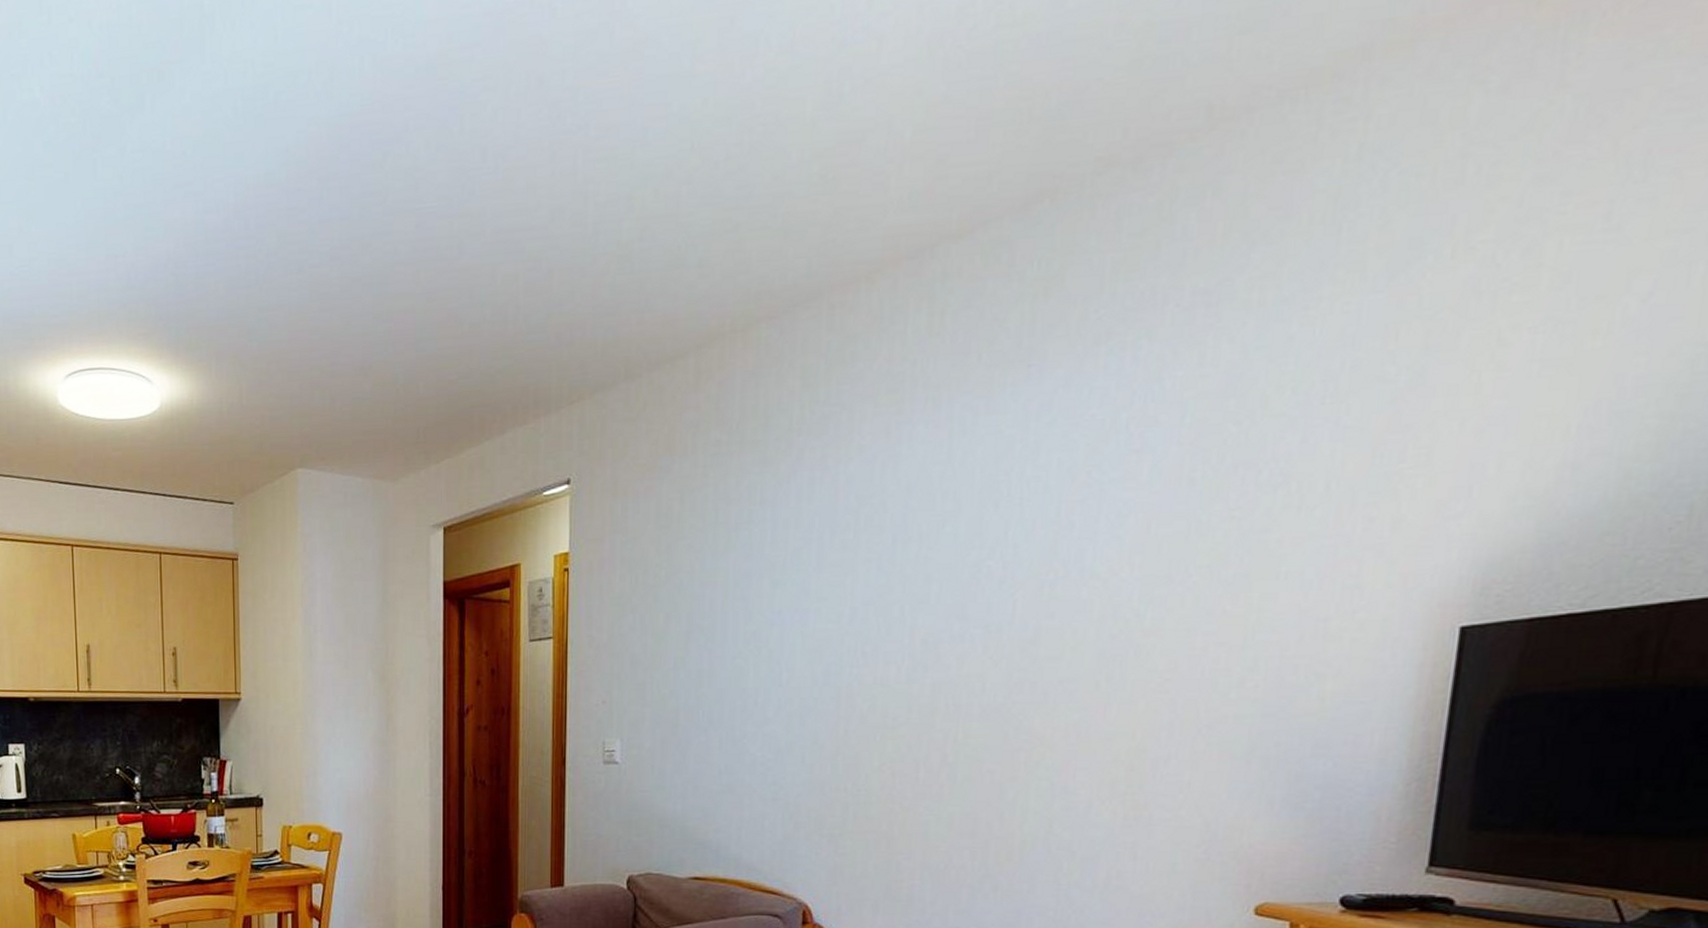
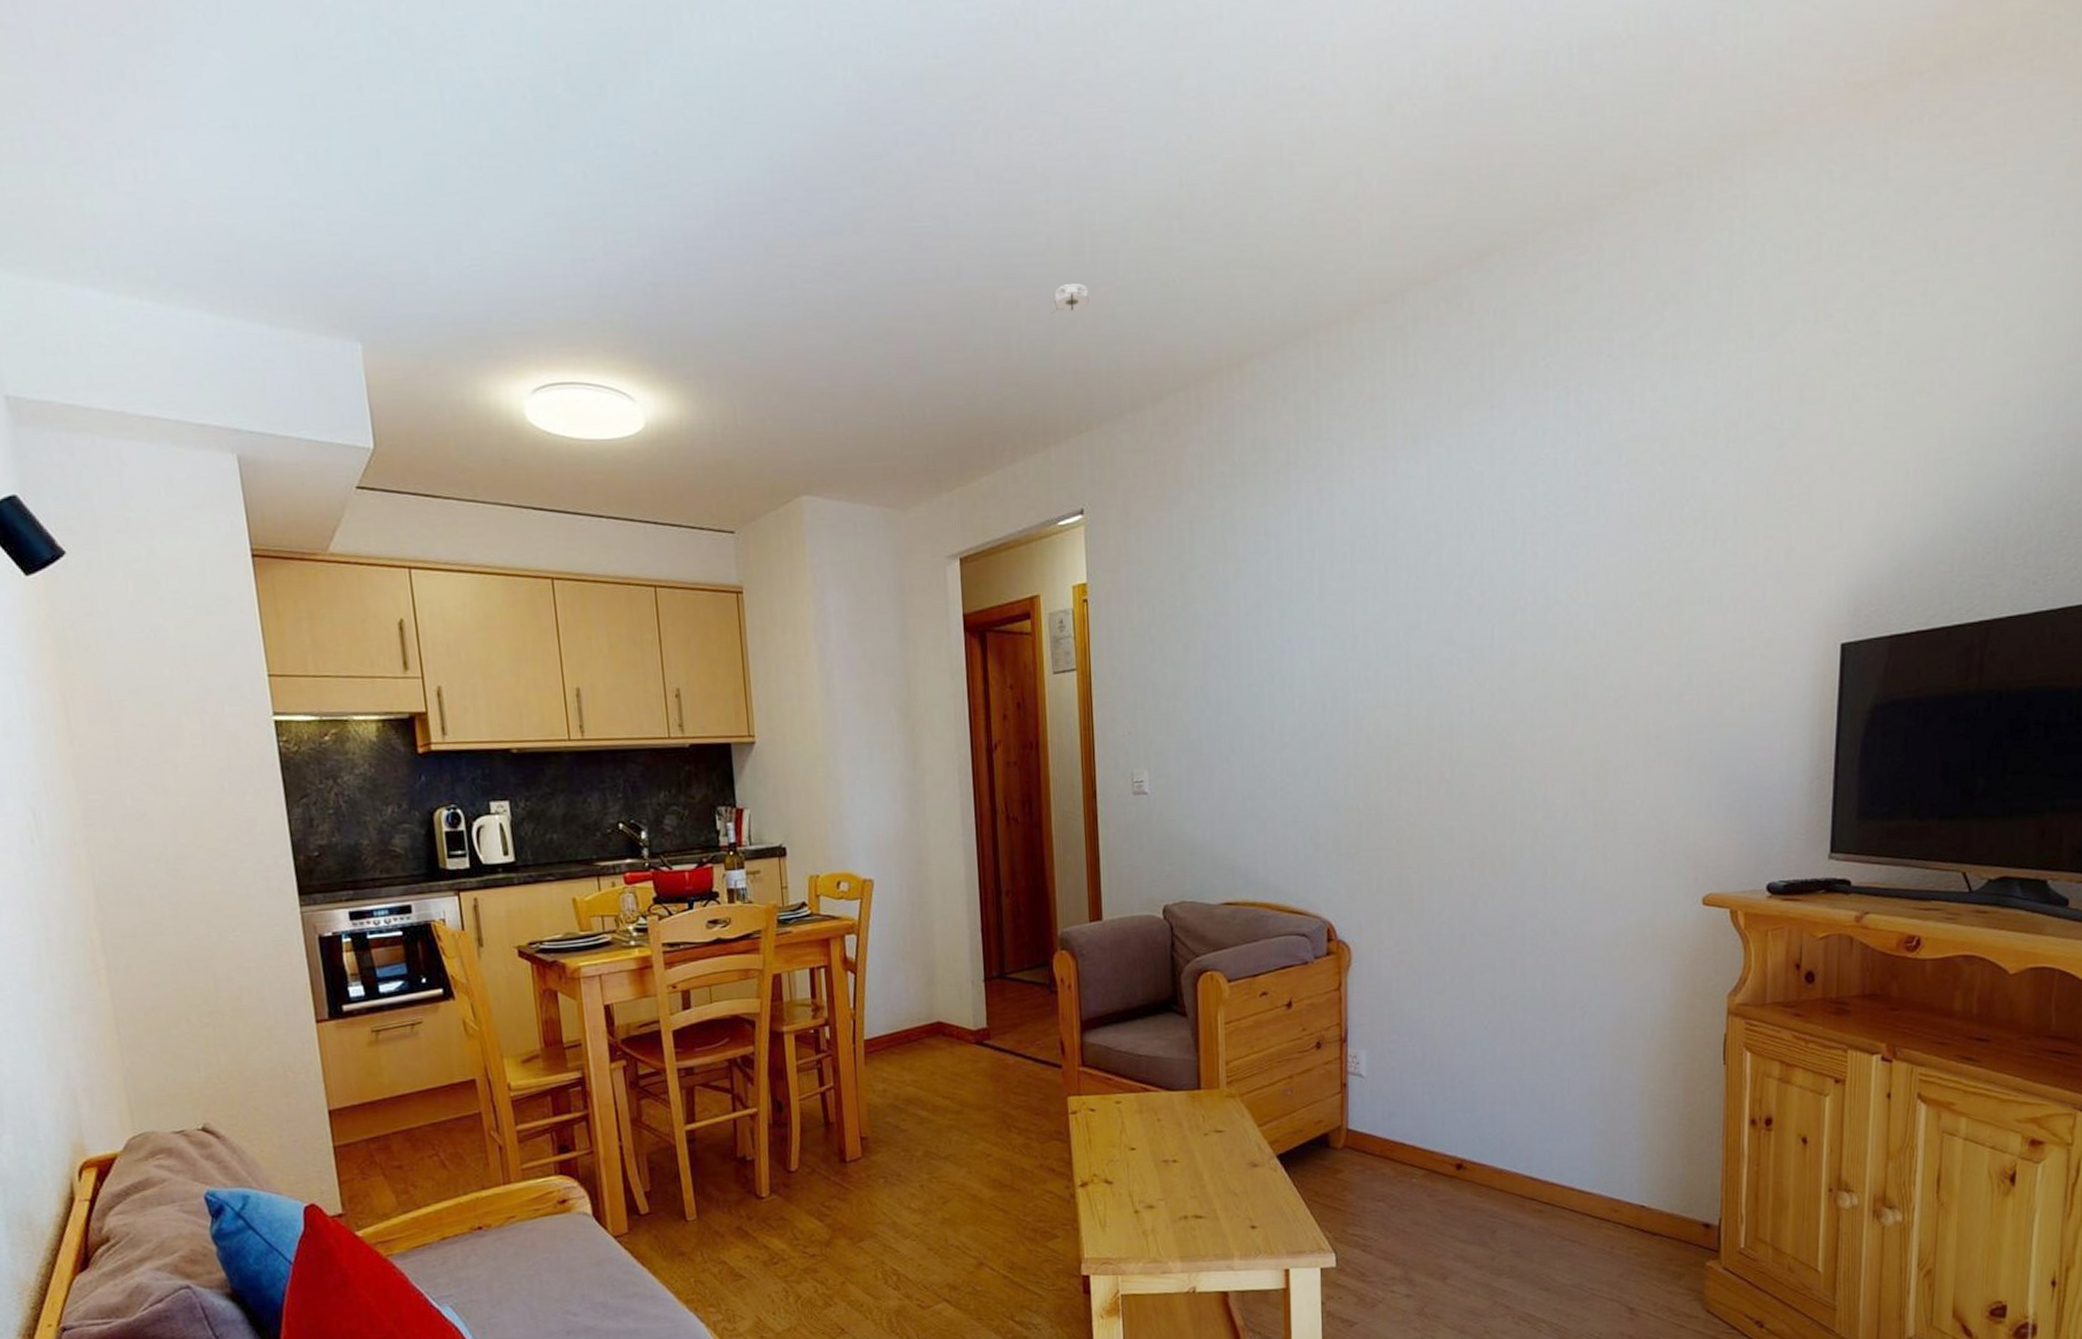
smoke detector: none [549,255,592,287] -> present [1051,284,1092,315]

